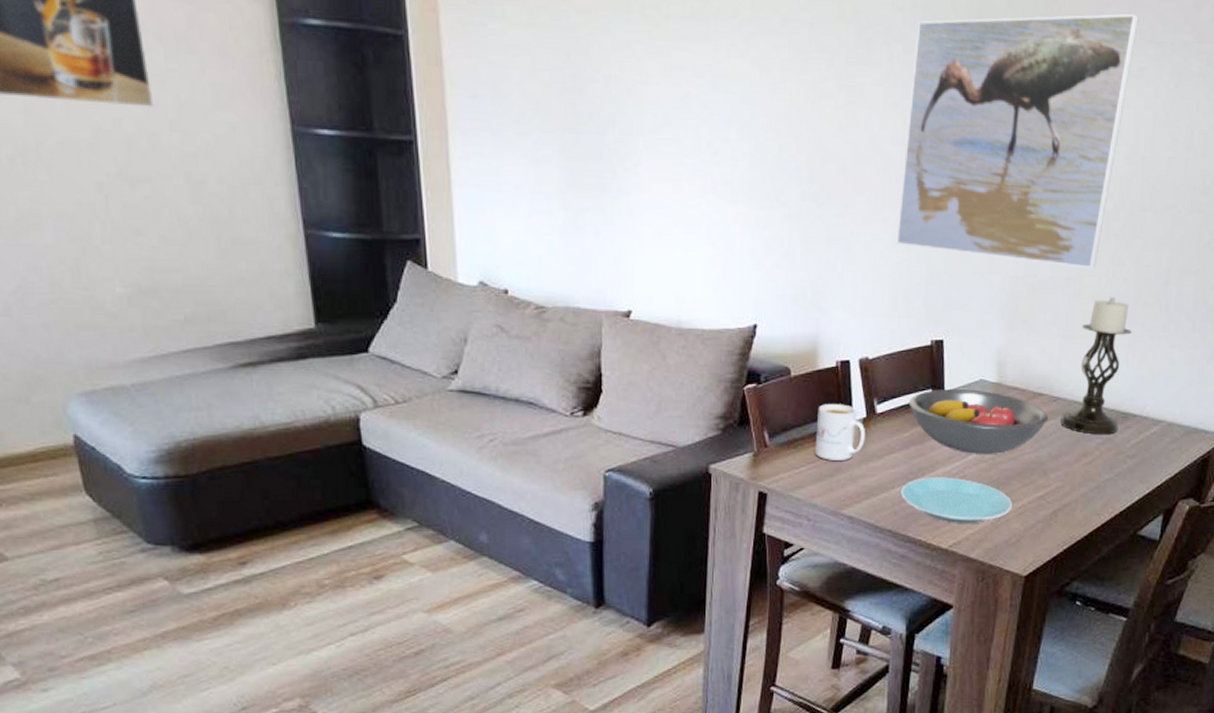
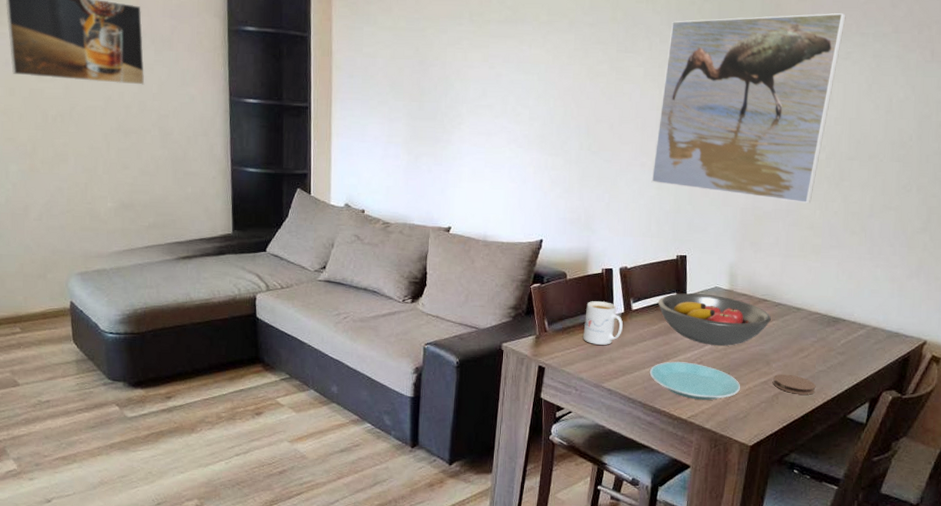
coaster: none [1051,485,1102,510] -> present [773,374,816,395]
candle holder: present [1060,297,1132,435] -> none [781,226,841,335]

